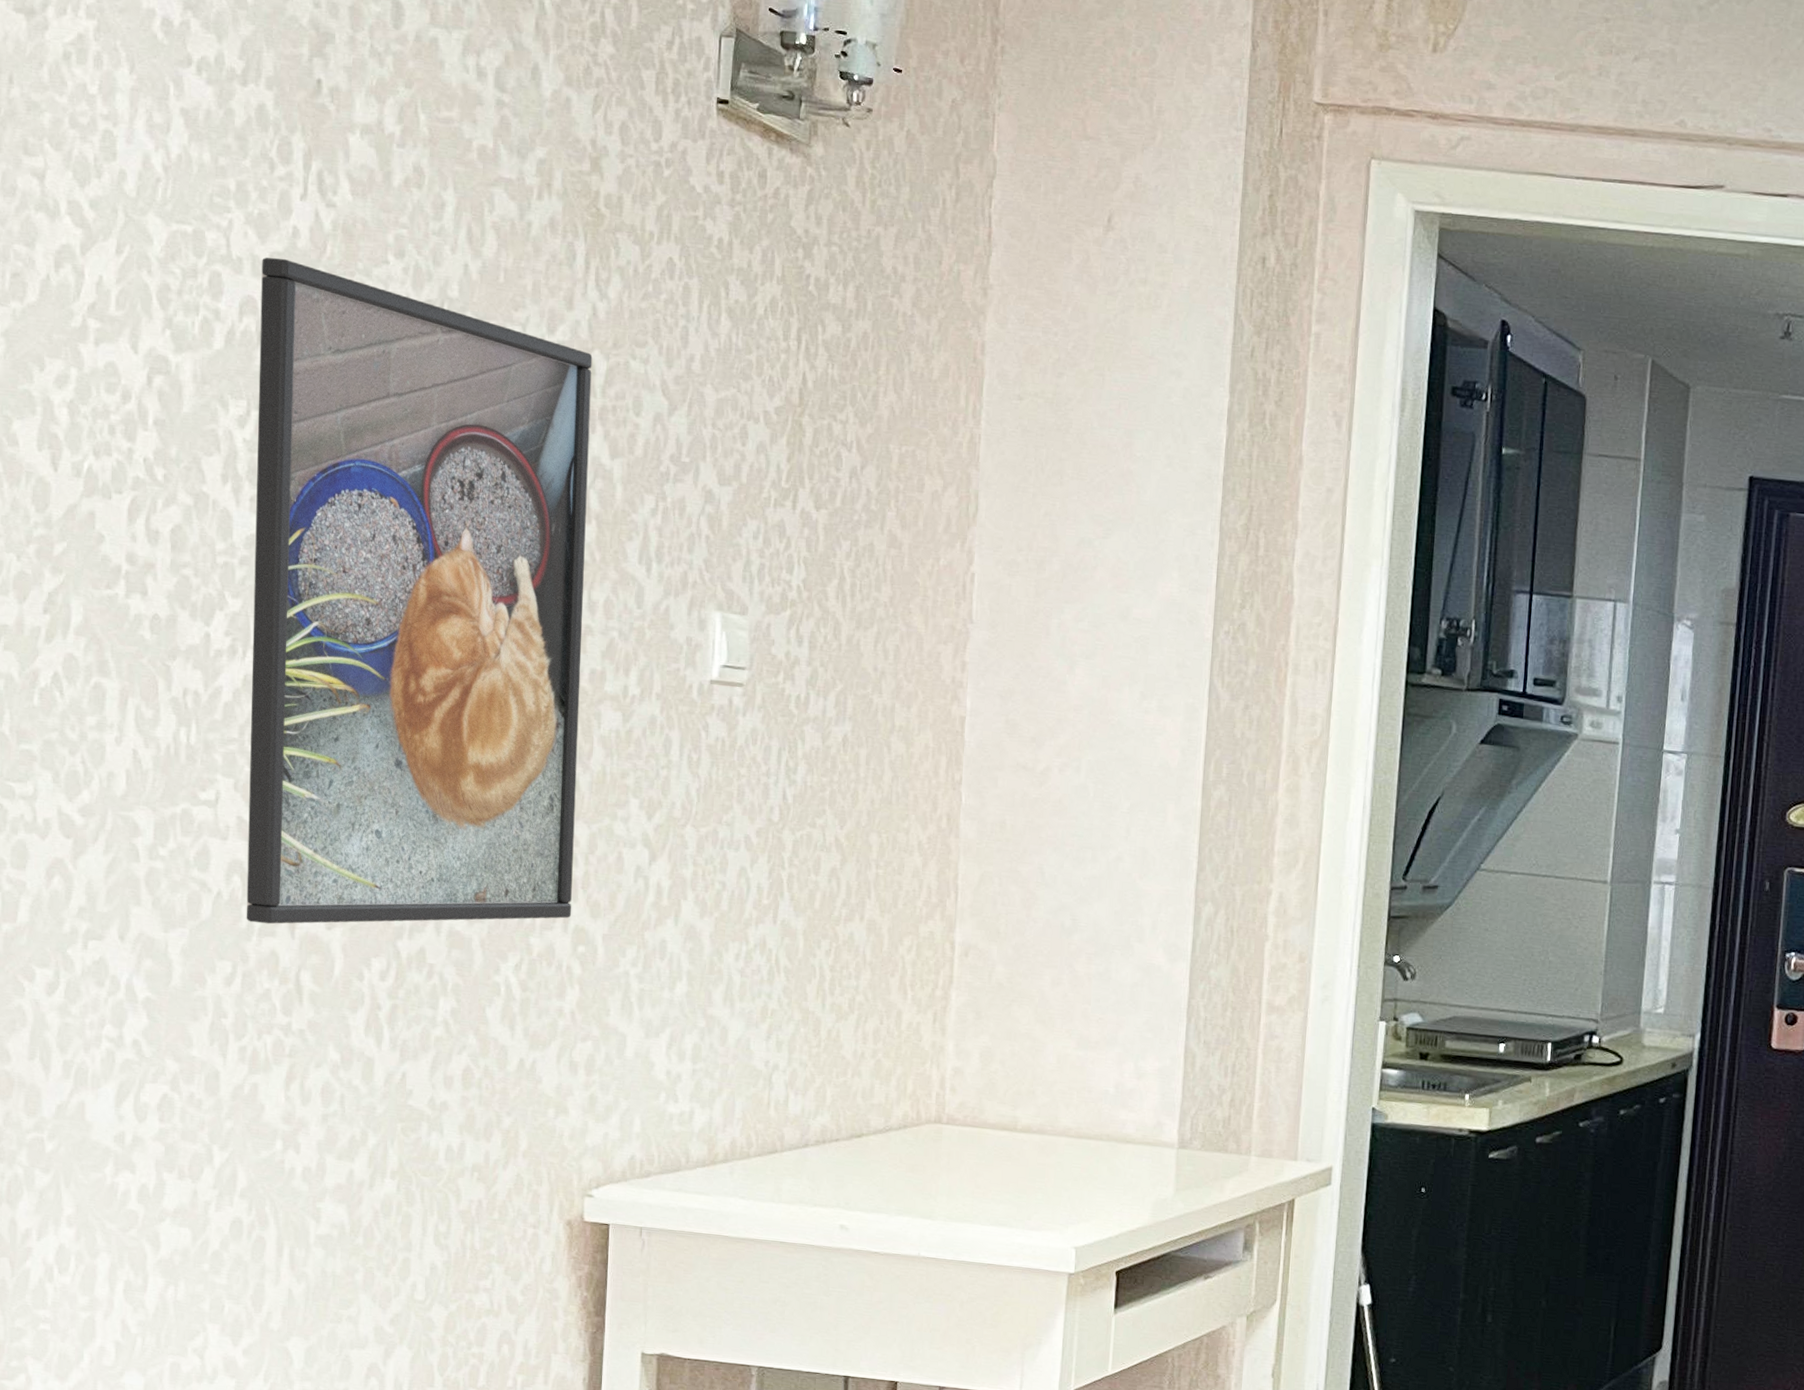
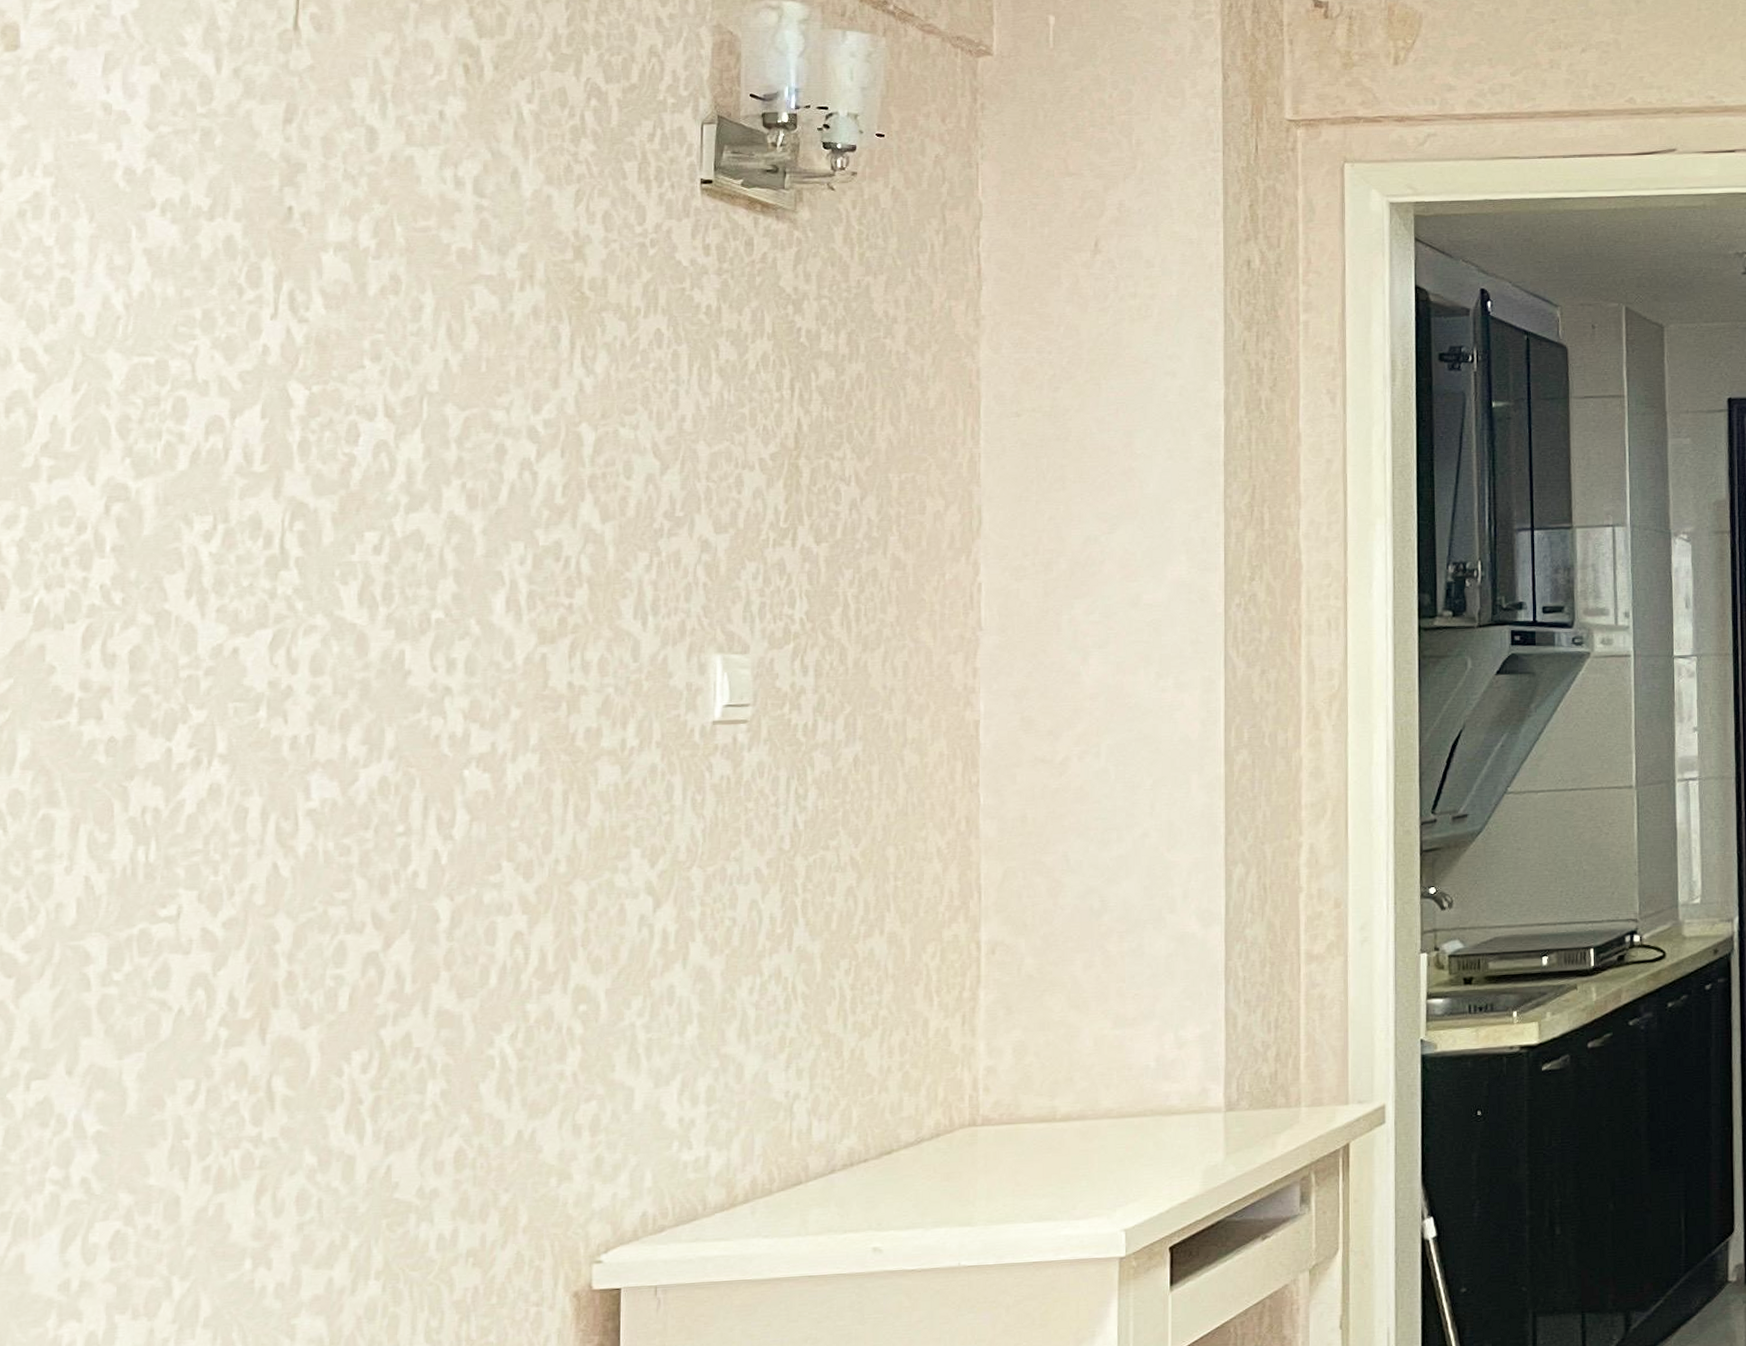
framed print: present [246,257,593,925] -> none [211,376,580,1035]

